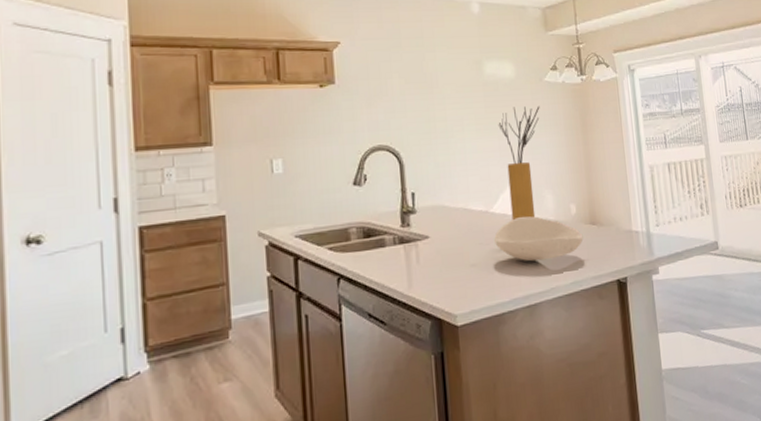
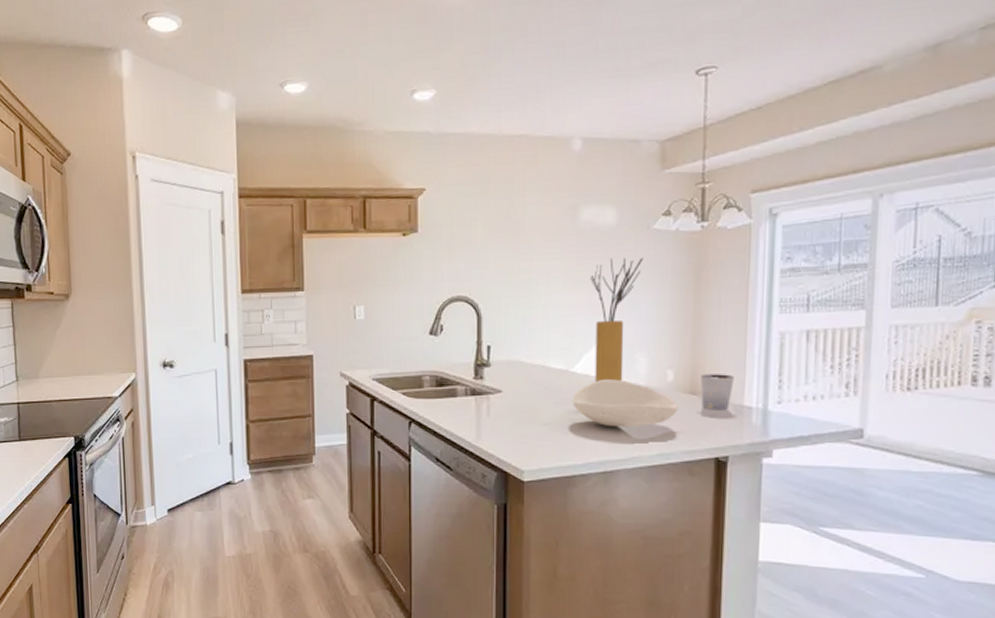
cup: none [597,204,623,238] -> present [700,374,734,411]

